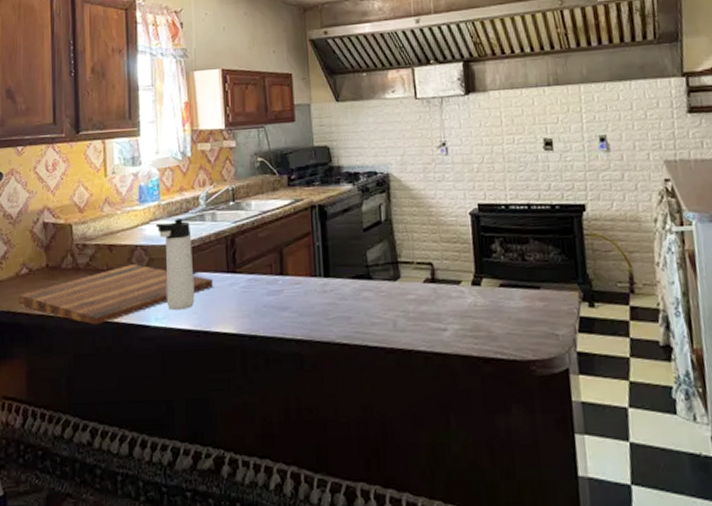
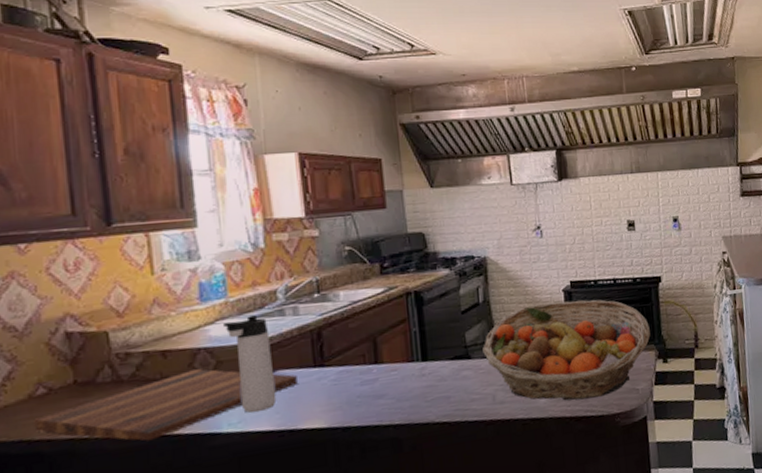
fruit basket: none [384,225,573,339] -> present [482,299,651,401]

